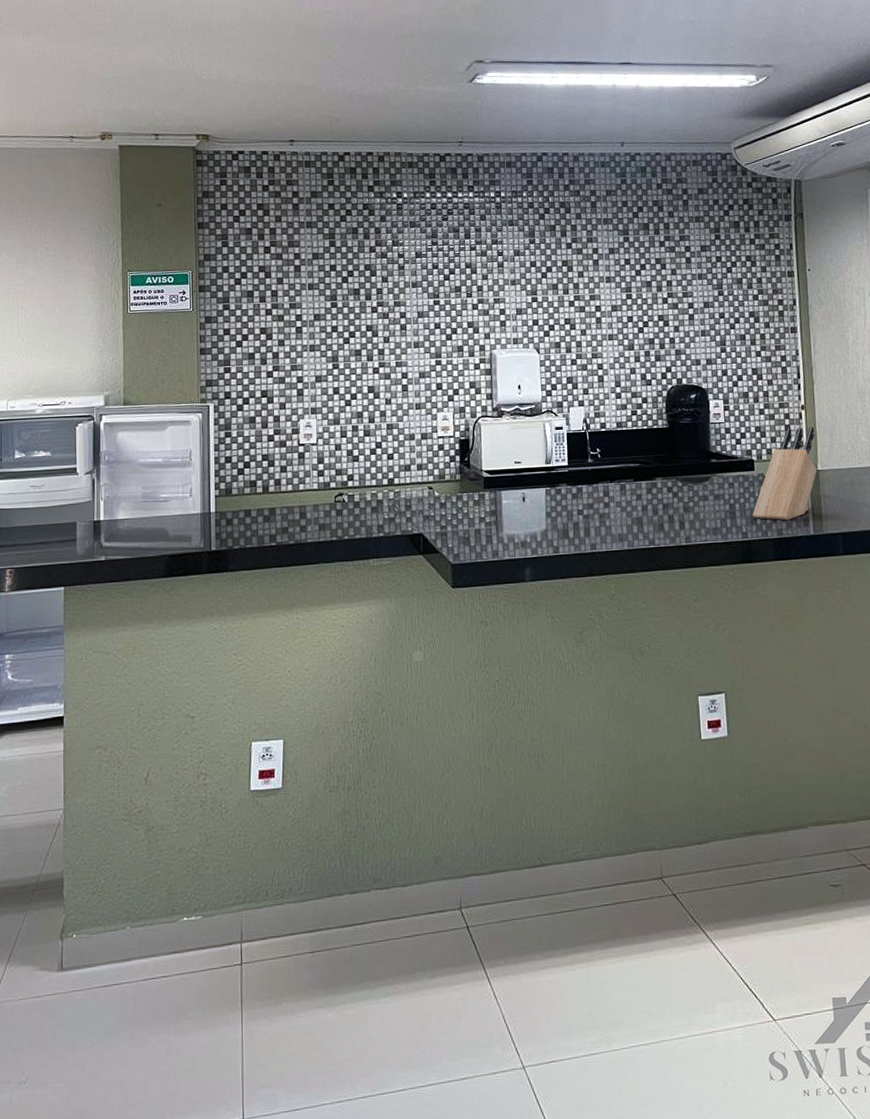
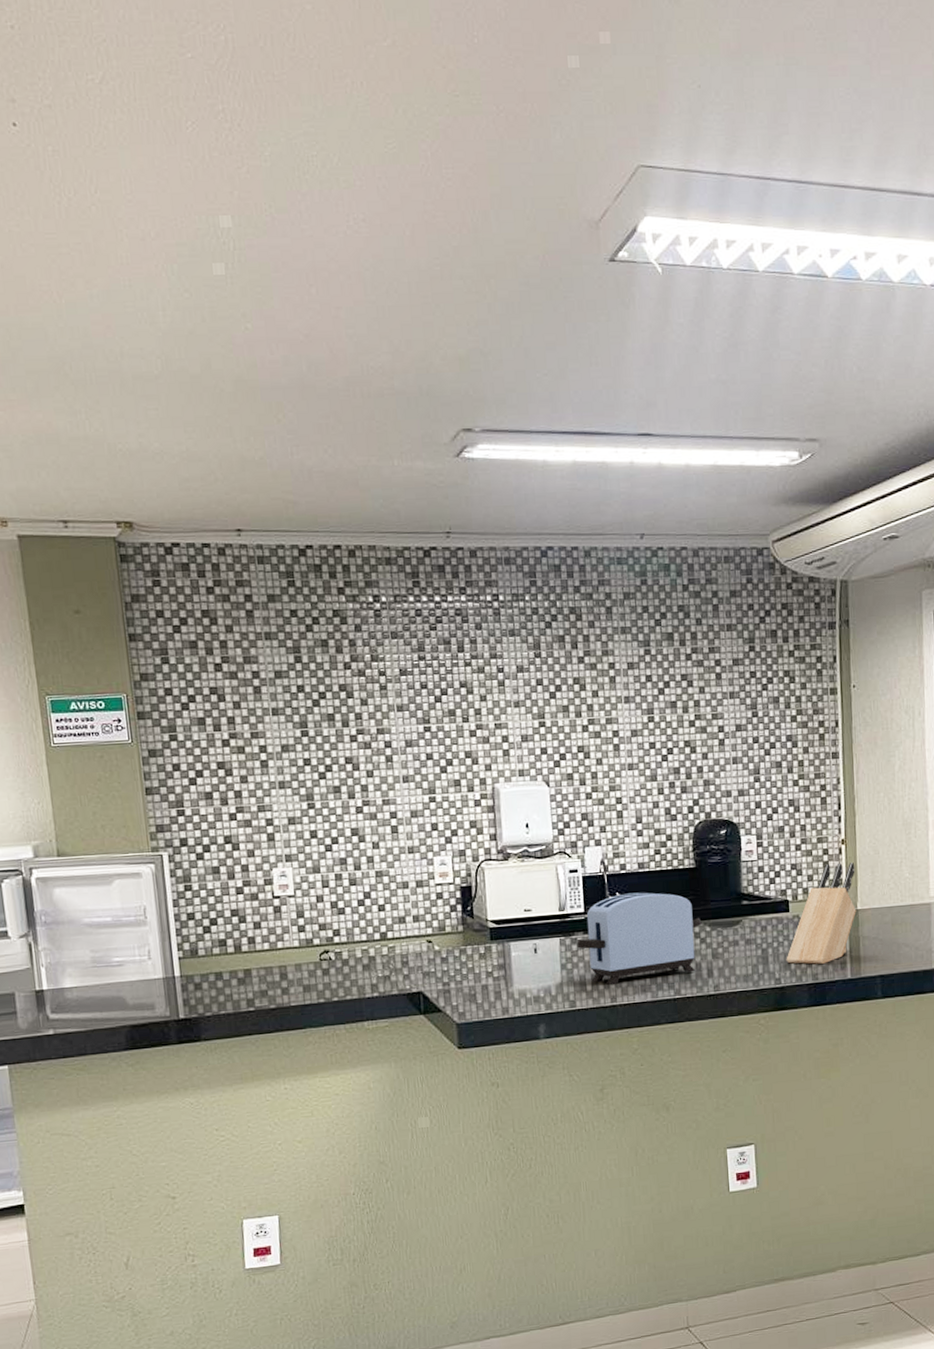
toaster: none [561,449,674,533] -> present [576,892,702,985]

